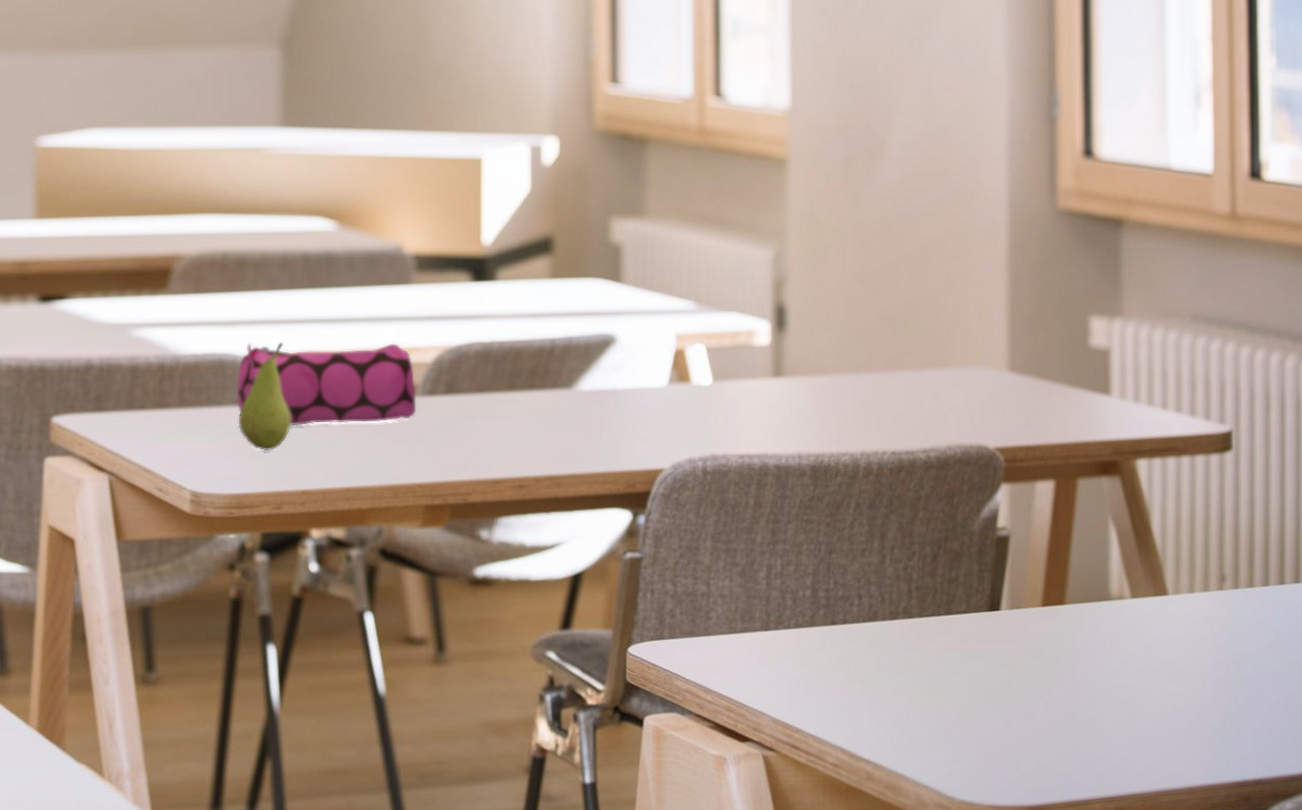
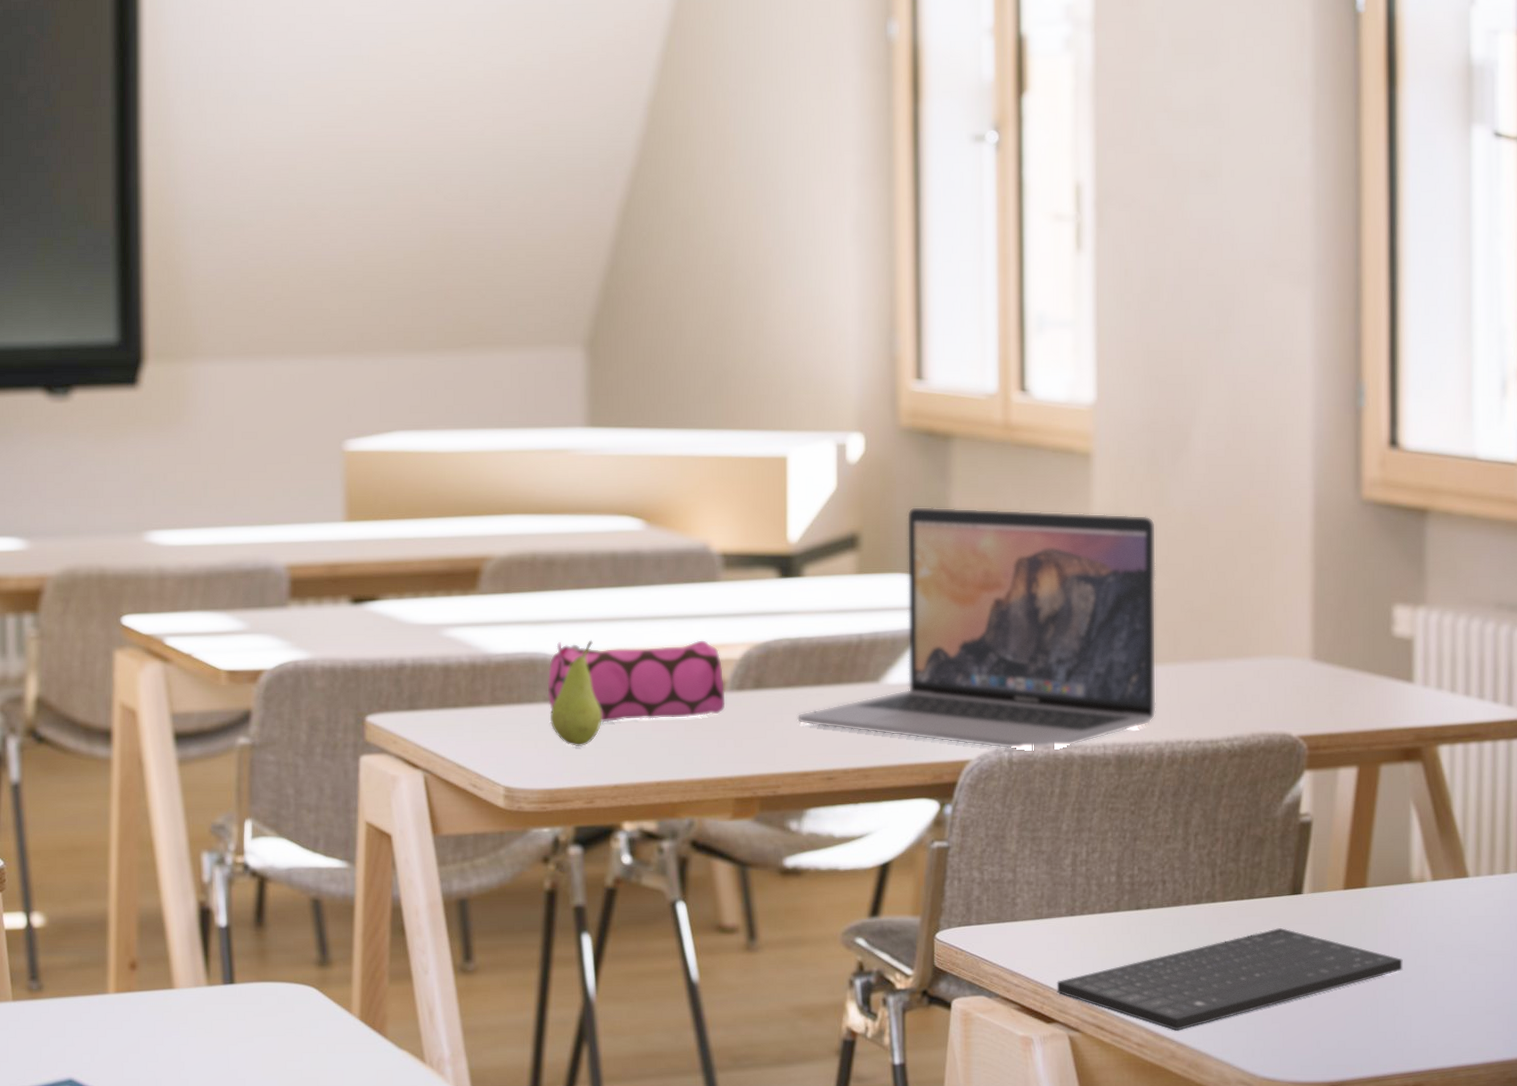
laptop: none [489,210,852,458] -> present [797,506,1157,749]
keyboard: none [751,646,1103,751] -> present [1056,928,1403,1031]

